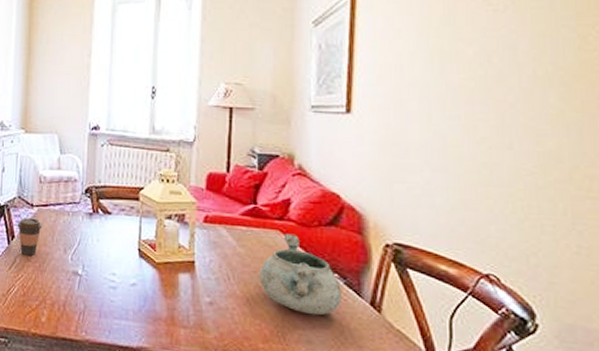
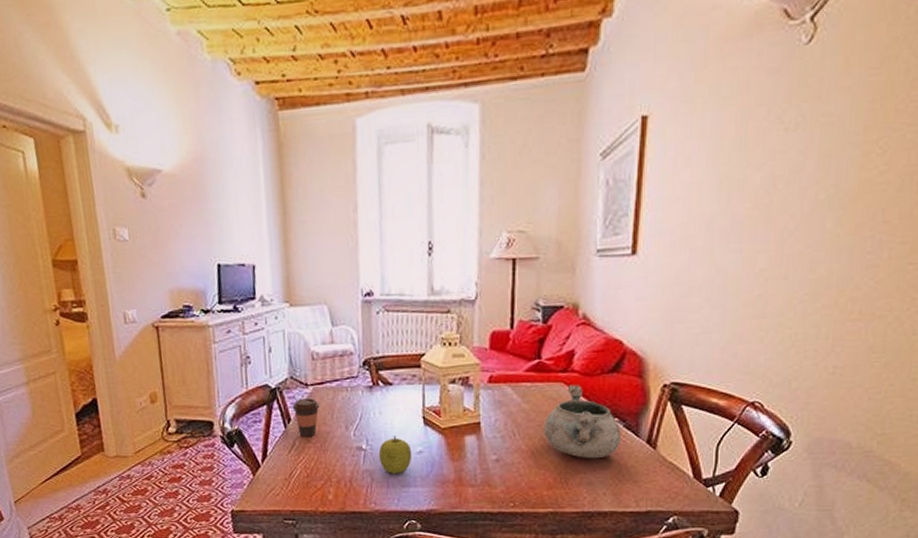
fruit: none [93,265,126,304] -> present [378,436,412,474]

